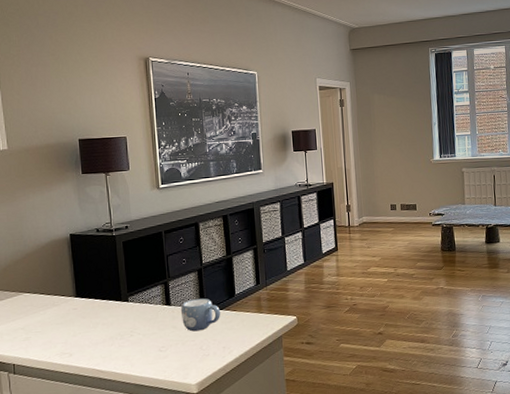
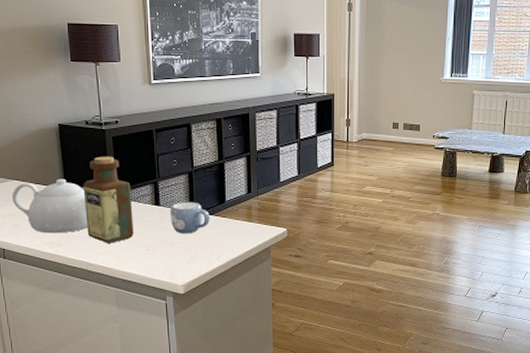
teapot: none [23,287,100,344] -> present [11,179,88,234]
bottle: none [94,261,145,348] -> present [83,156,134,243]

